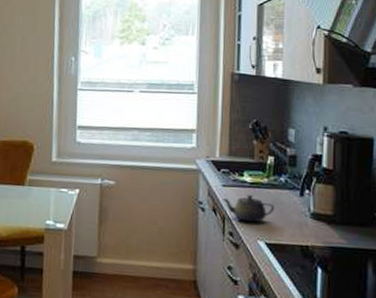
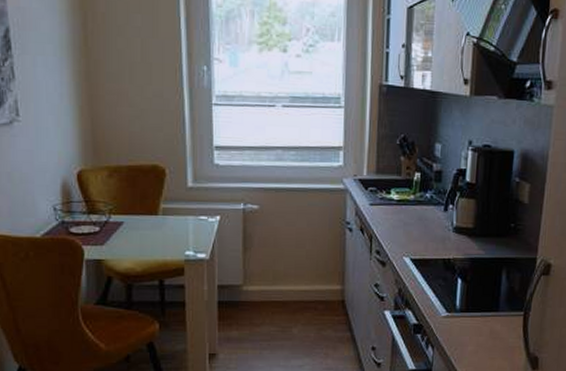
teapot: present [222,194,275,223] -> none [369,212,421,240]

